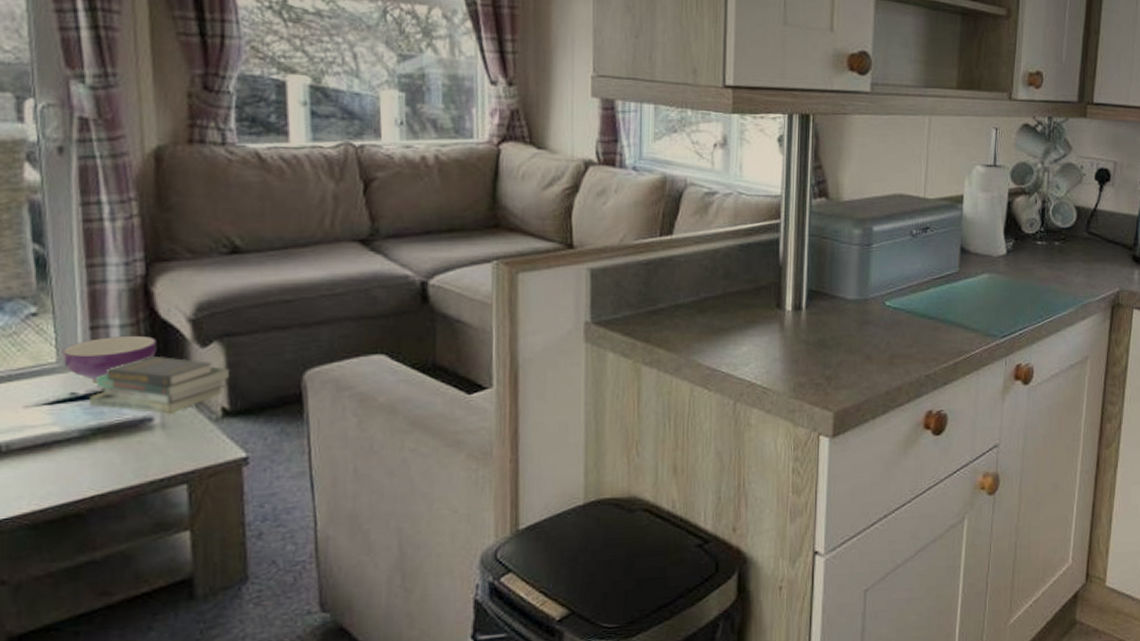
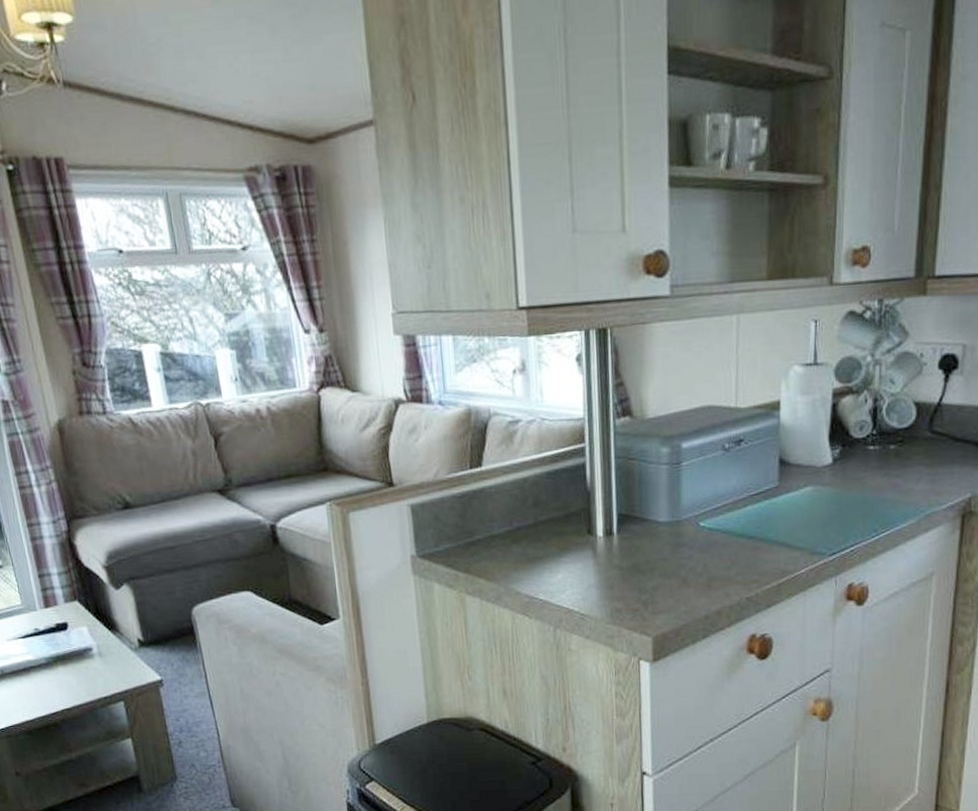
bowl: present [62,335,157,384] -> none [23,581,86,622]
books: present [90,355,229,414] -> none [48,597,139,645]

